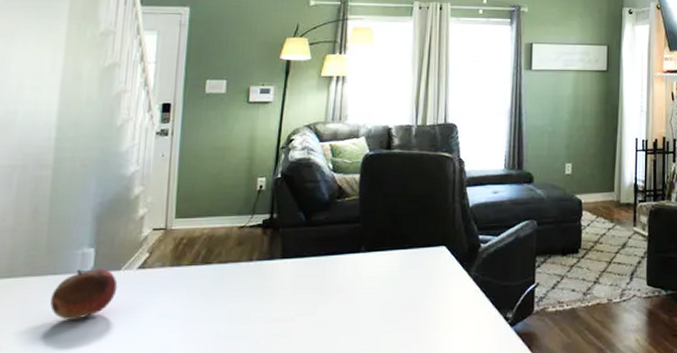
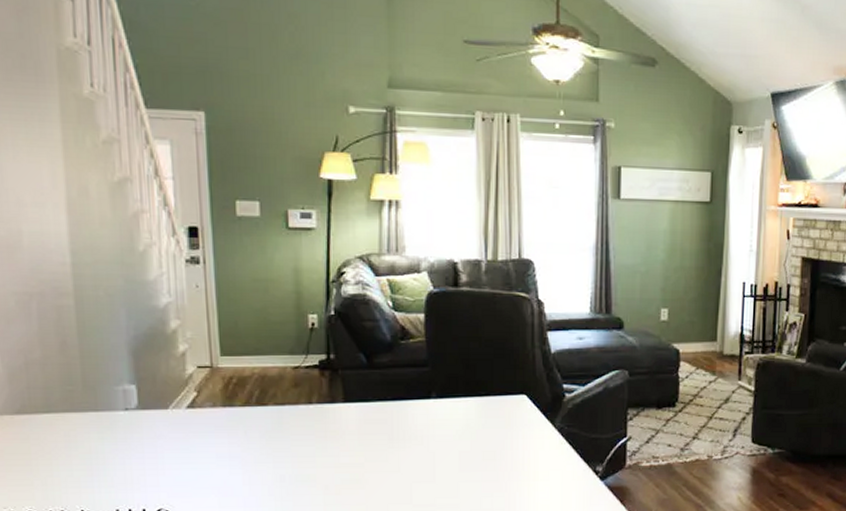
fruit: present [50,268,118,320] -> none [97,407,168,458]

